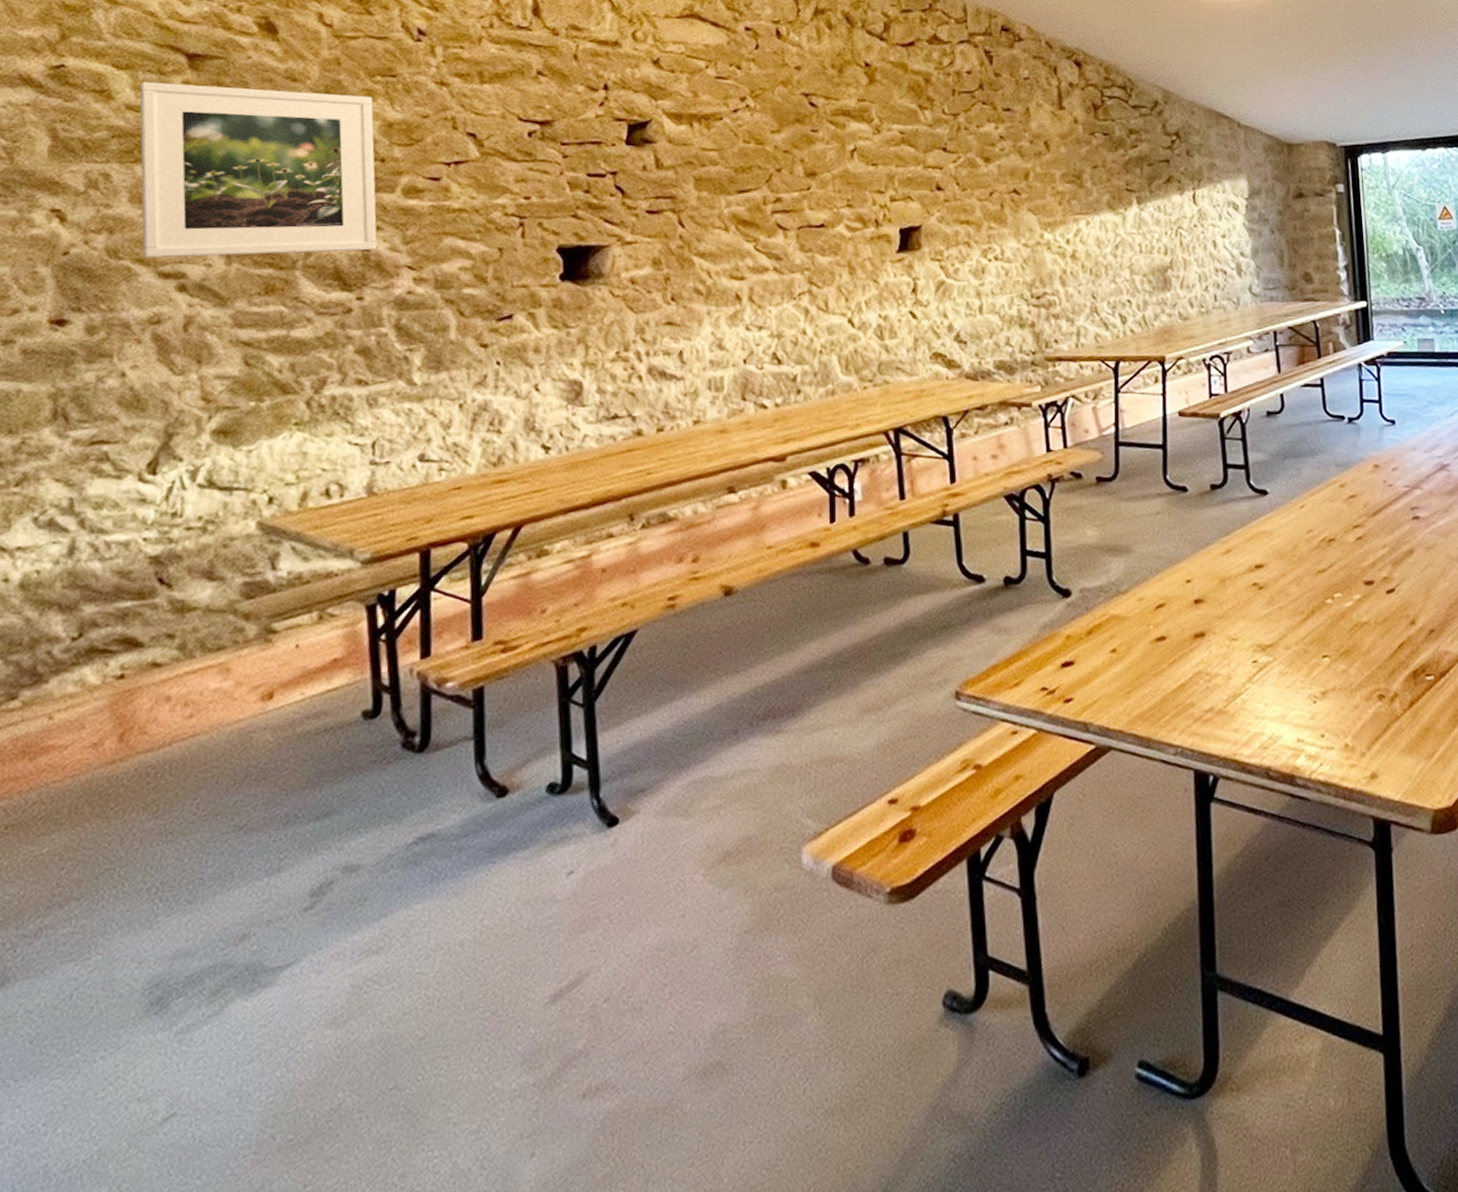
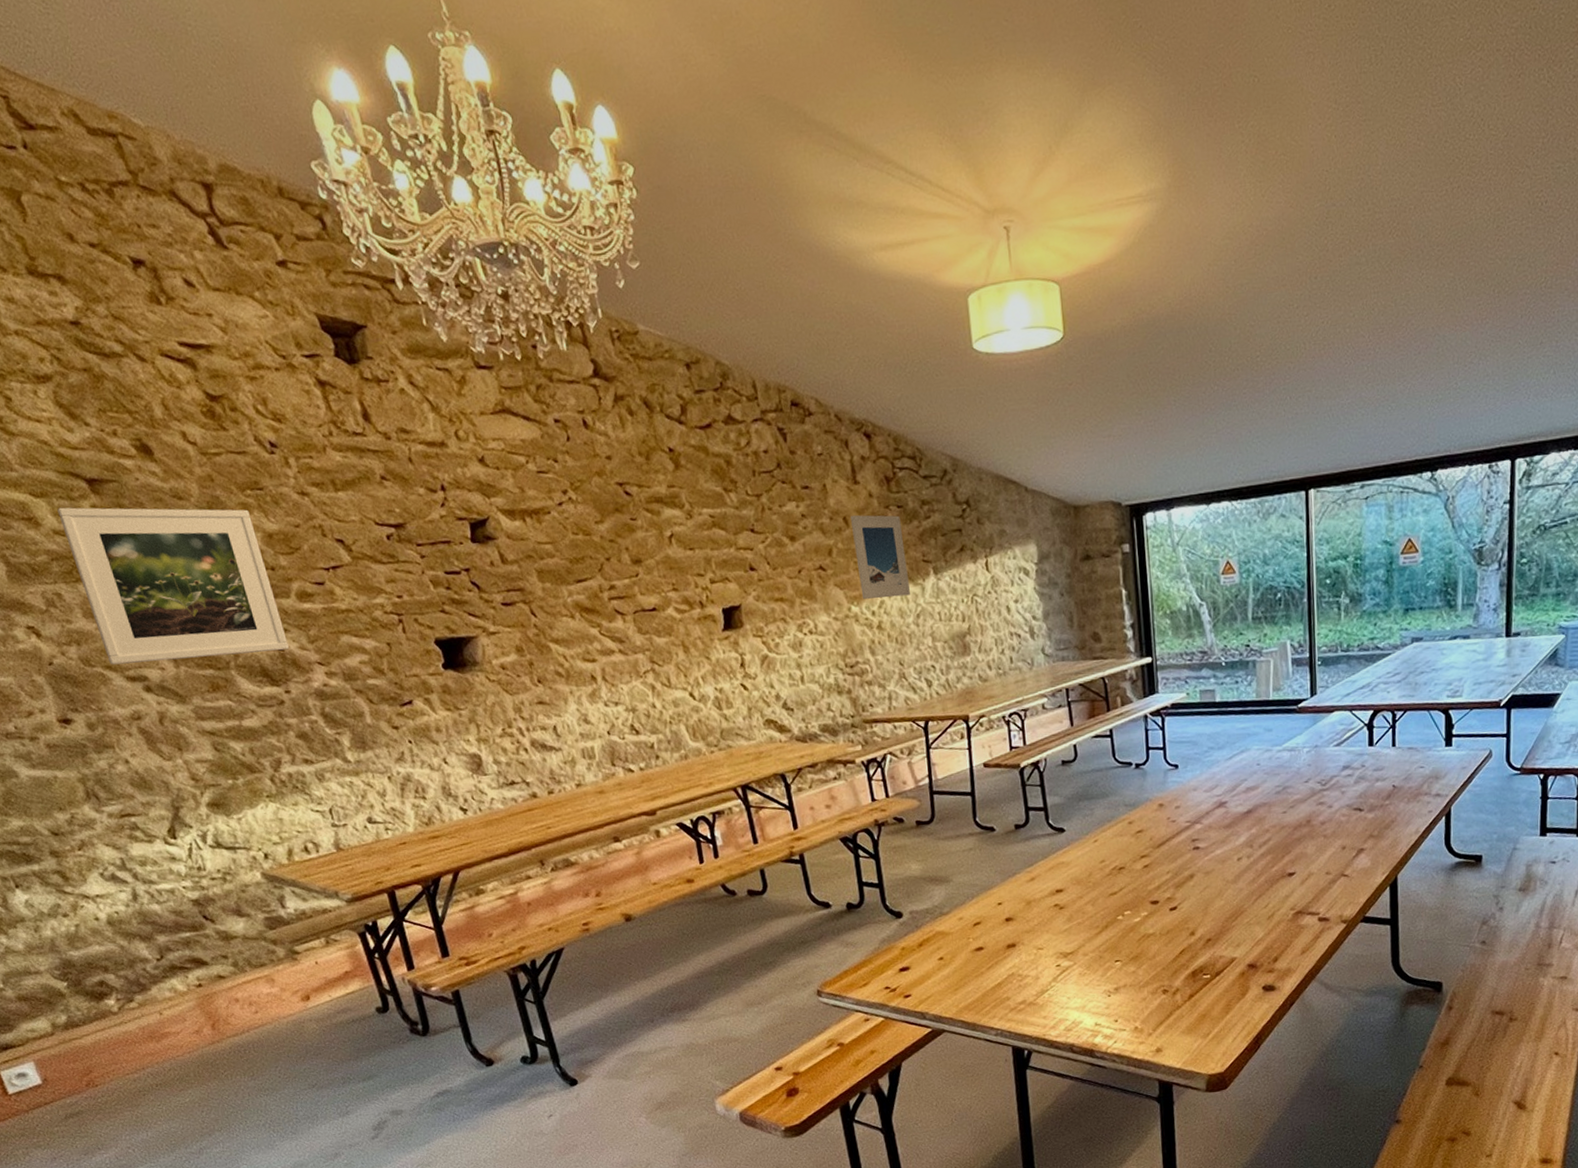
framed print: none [1053,139,1110,227] -> present [851,514,910,599]

